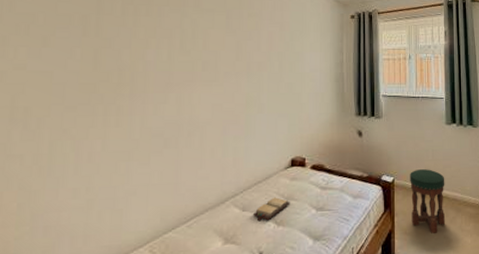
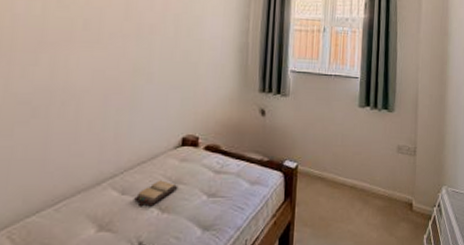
stool: present [410,169,446,234] -> none [313,156,354,227]

